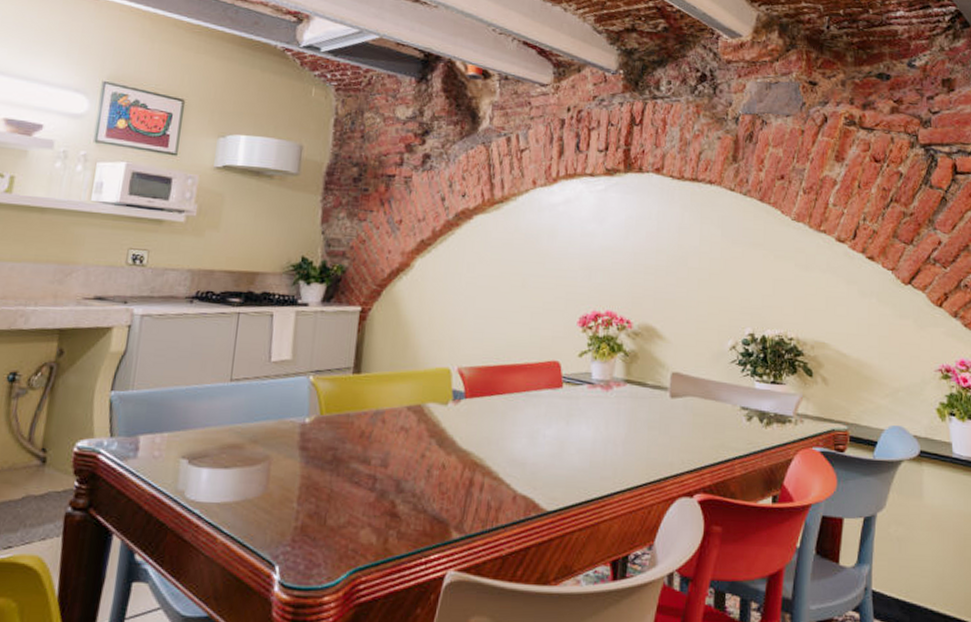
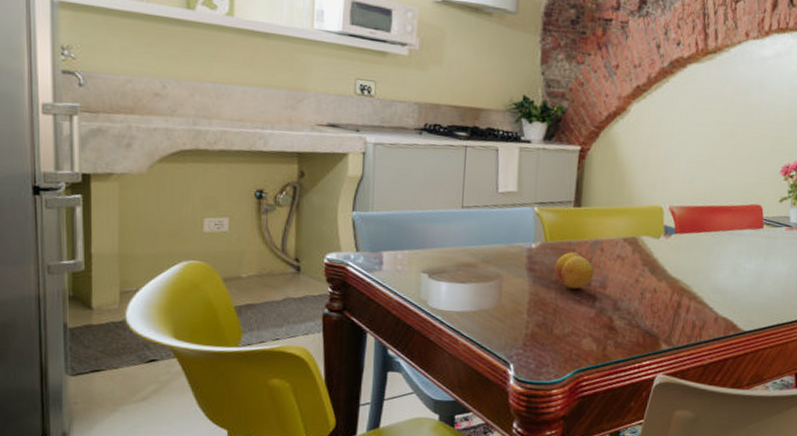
fruit: none [329,426,375,470] -> present [554,252,595,290]

